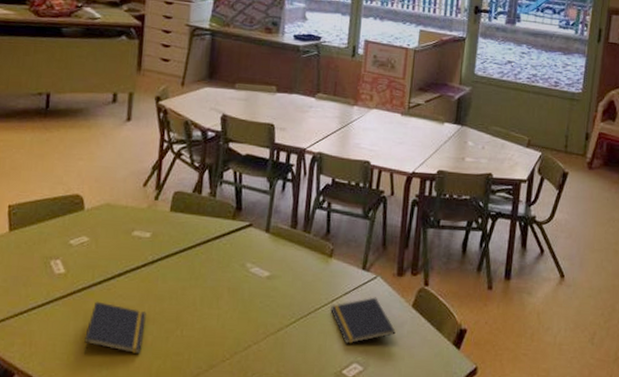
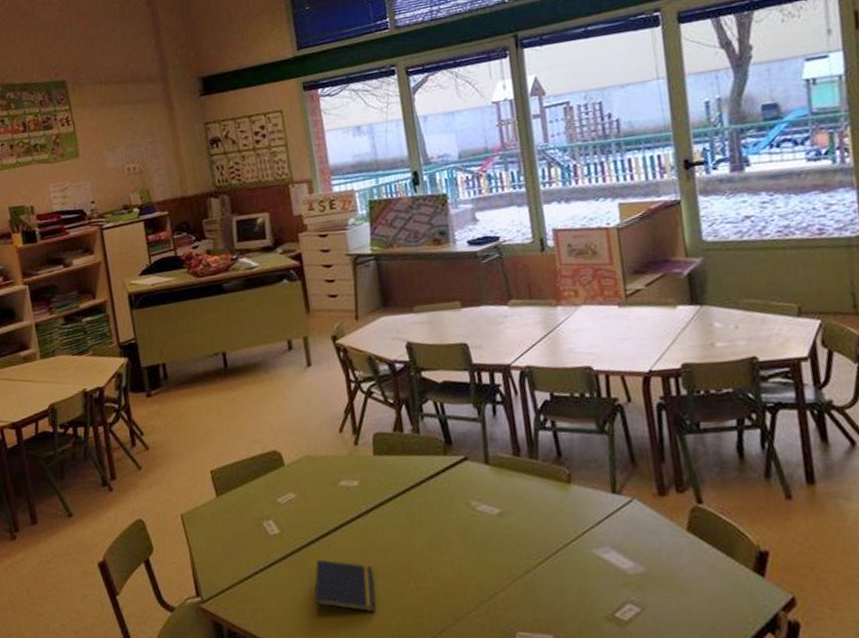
notepad: present [330,297,396,344] -> none [582,524,673,582]

